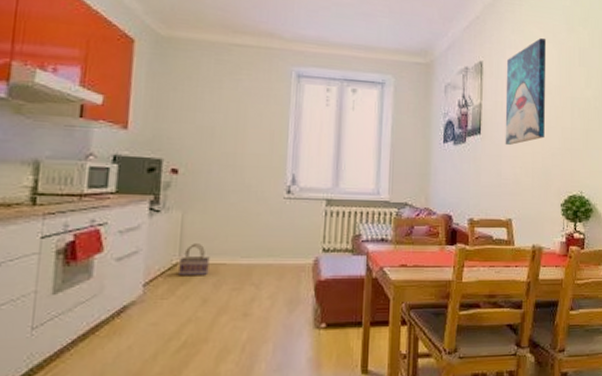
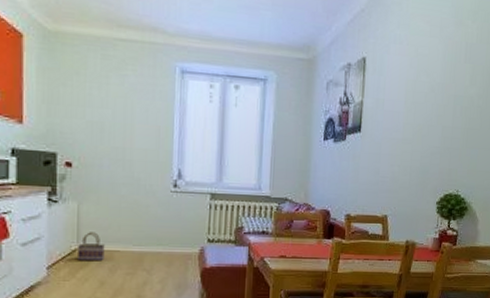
wall art: present [505,38,547,146] -> none [384,33,433,144]

